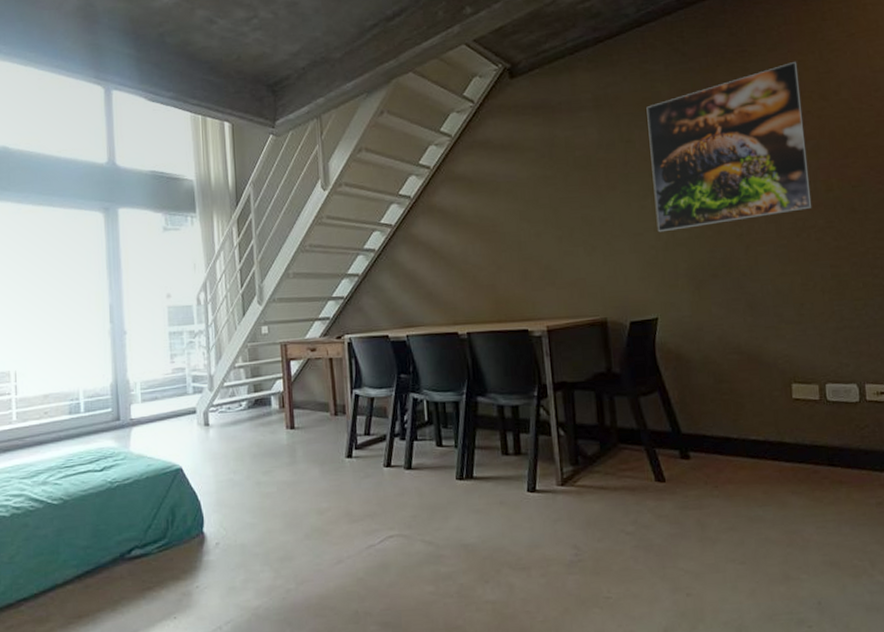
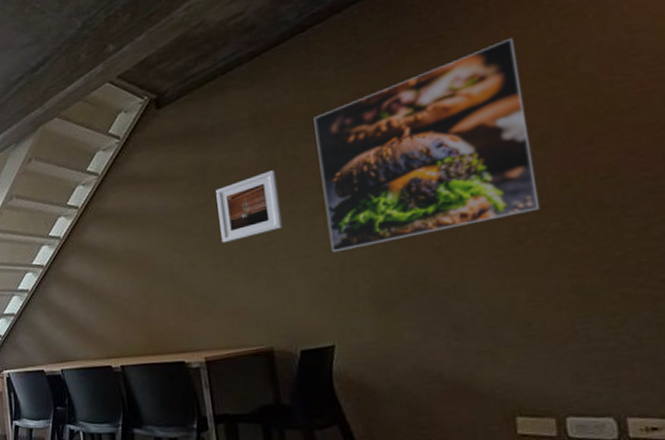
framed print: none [561,151,618,216] -> present [216,170,283,243]

